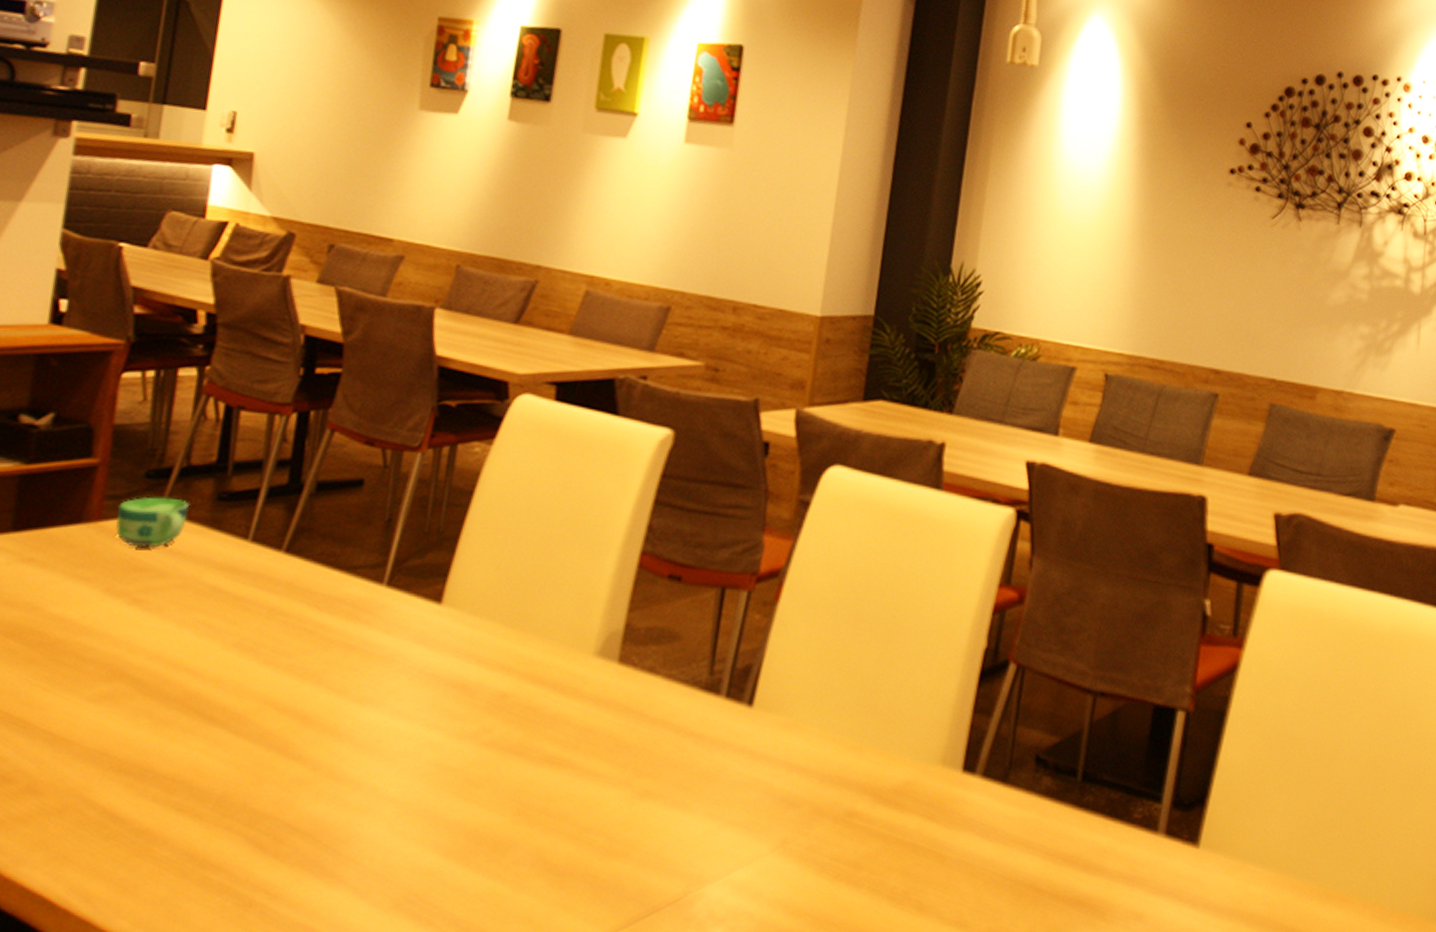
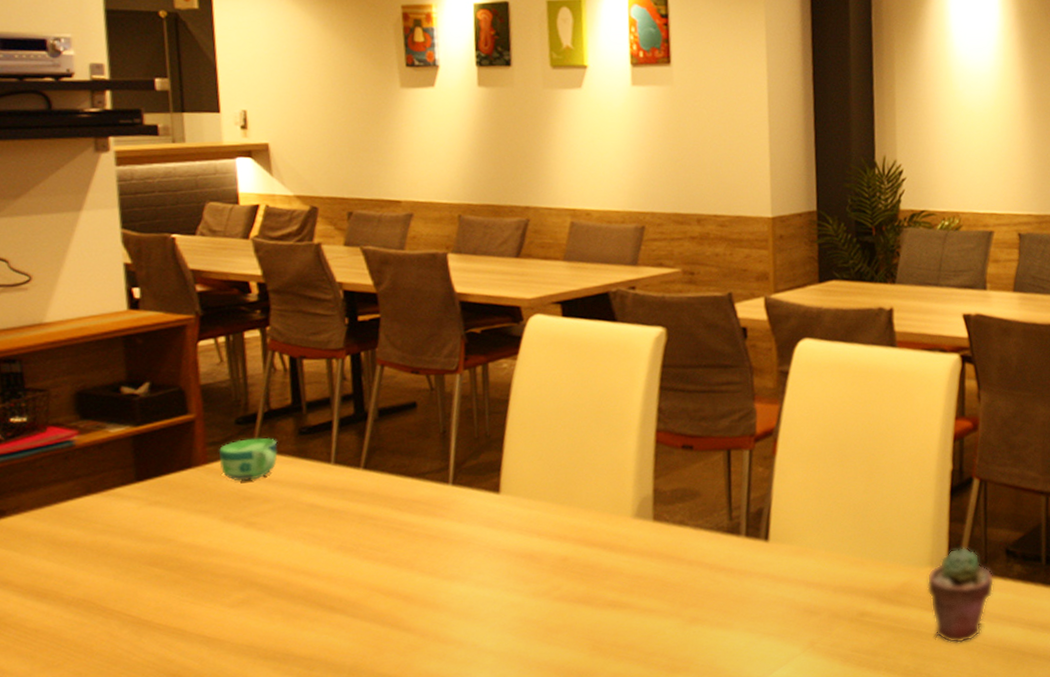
potted succulent: none [934,745,1017,866] -> present [927,546,995,643]

